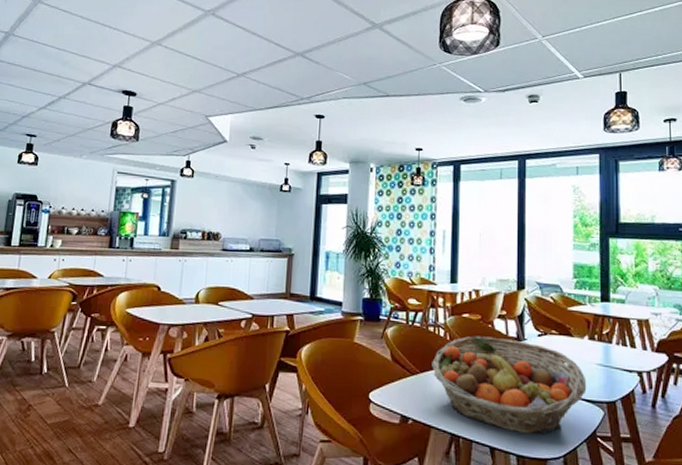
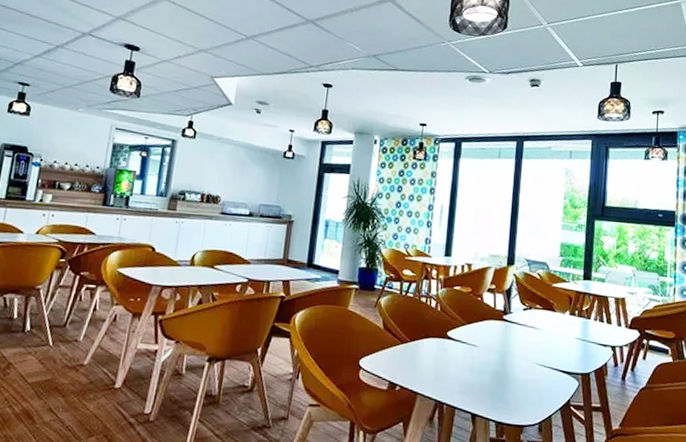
fruit basket: present [432,335,587,435] -> none [422,307,565,403]

